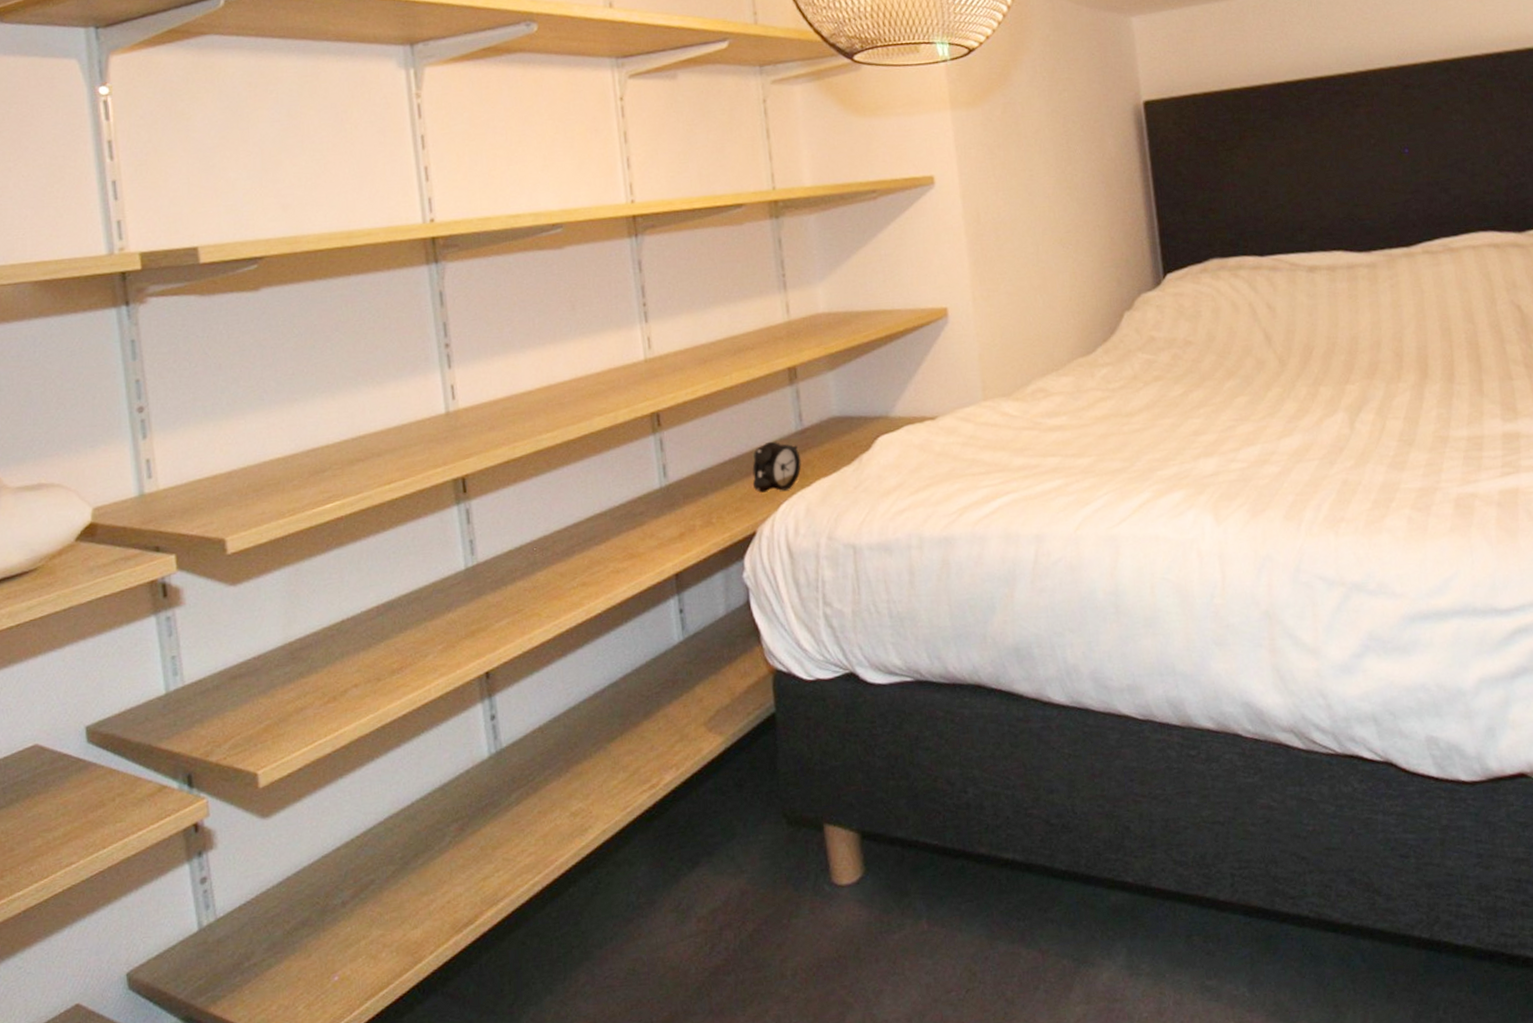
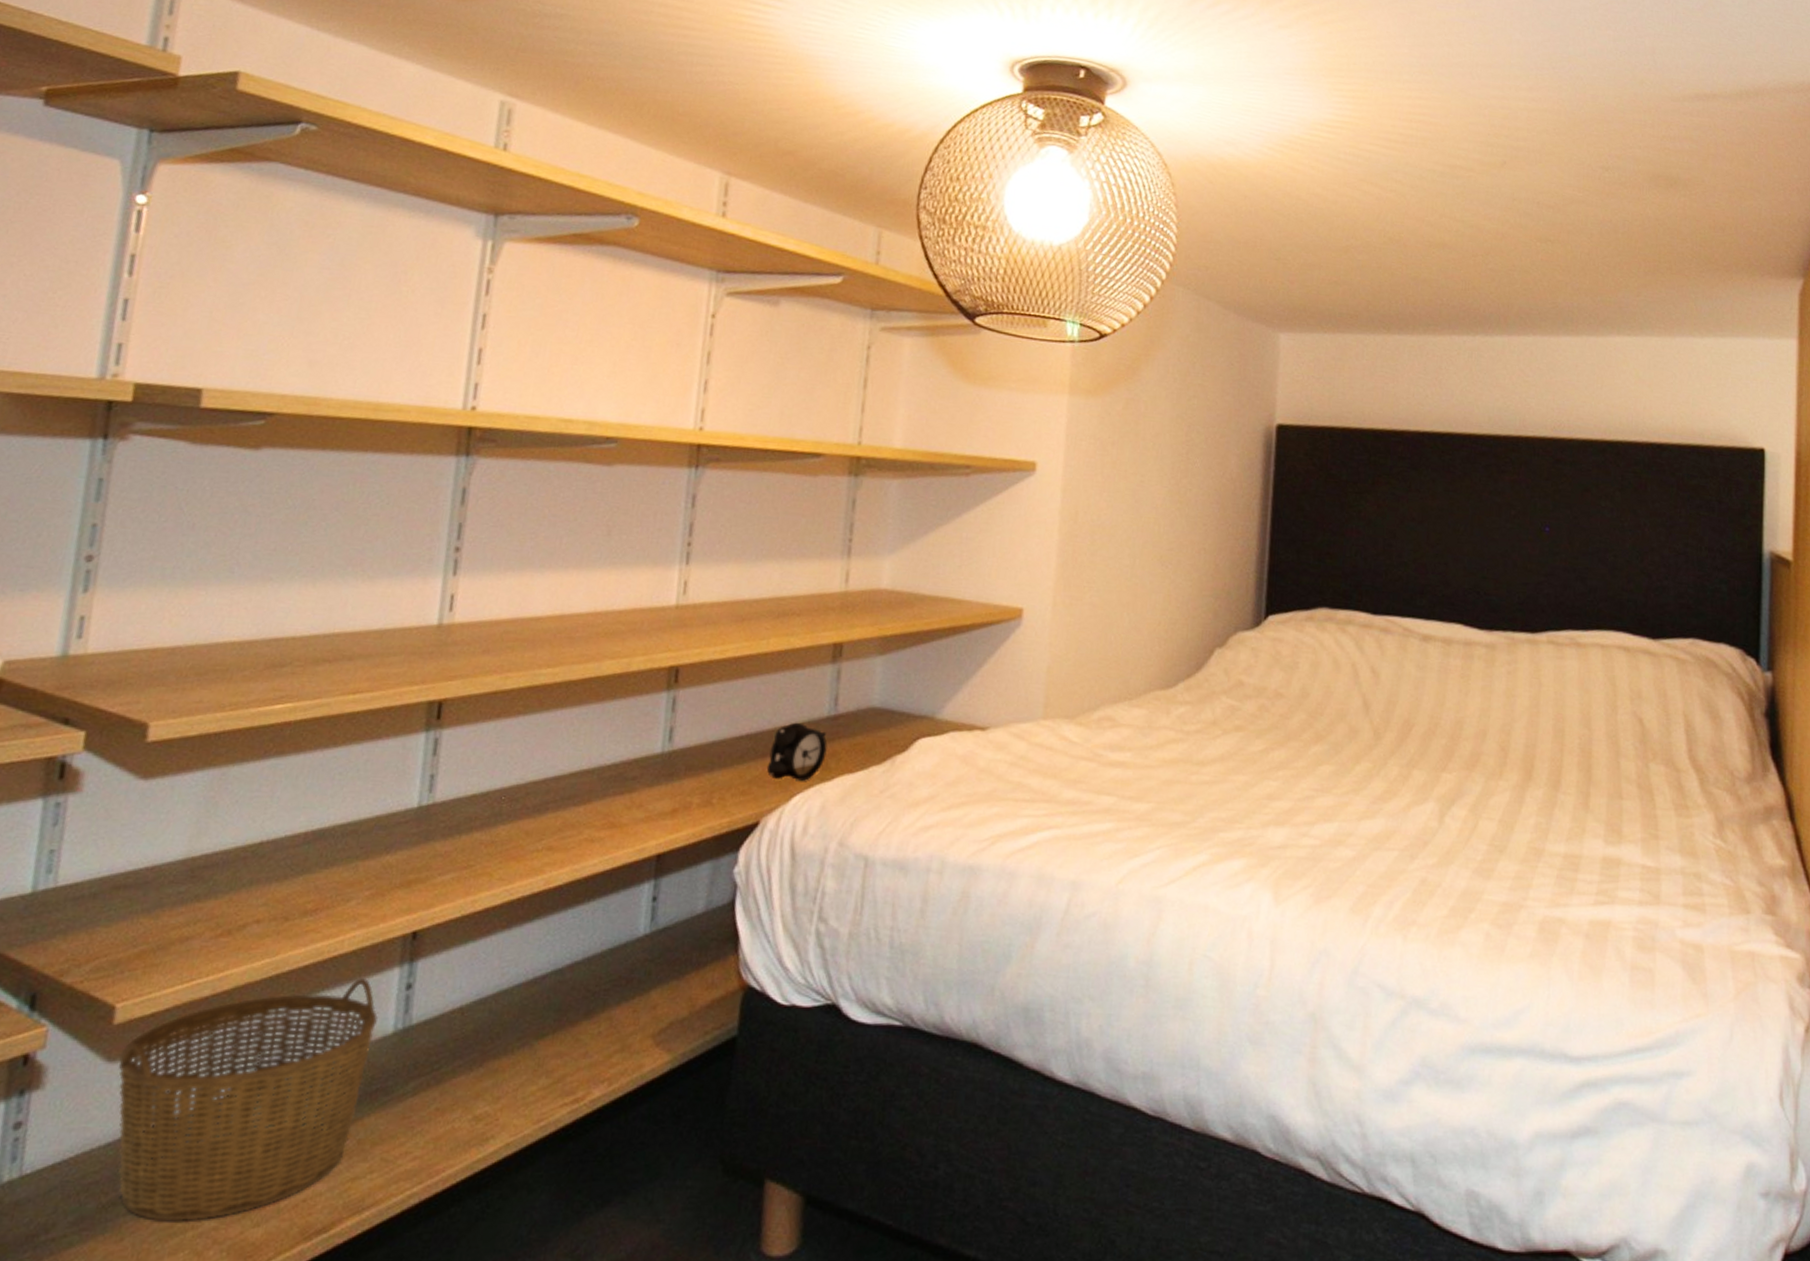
basket: none [270,717,474,938] -> present [118,978,378,1222]

